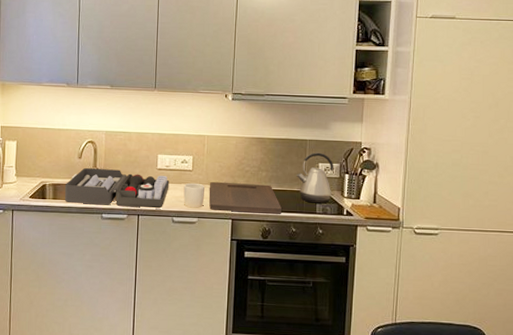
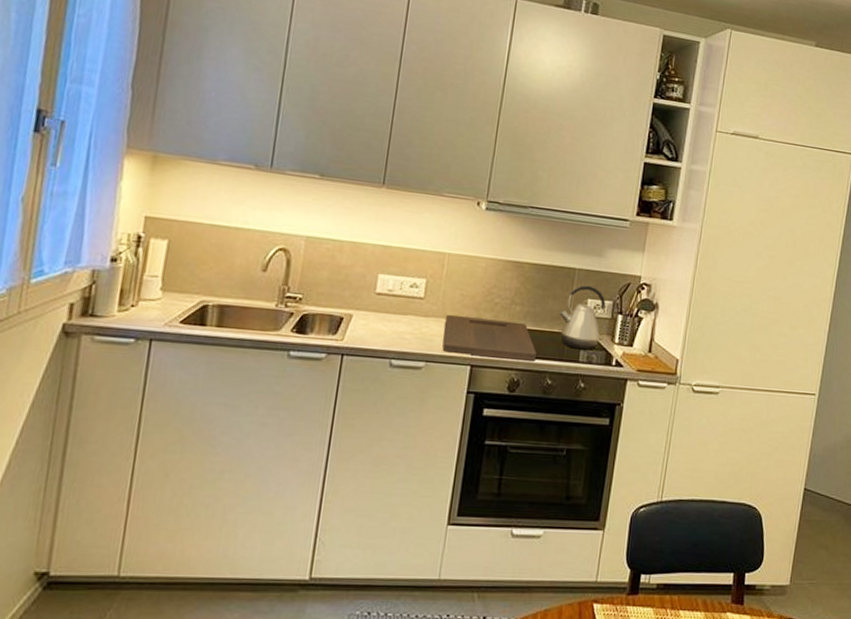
tool set: present [64,168,170,209] -> none [234,285,391,347]
mug: present [183,182,206,209] -> none [407,314,440,350]

